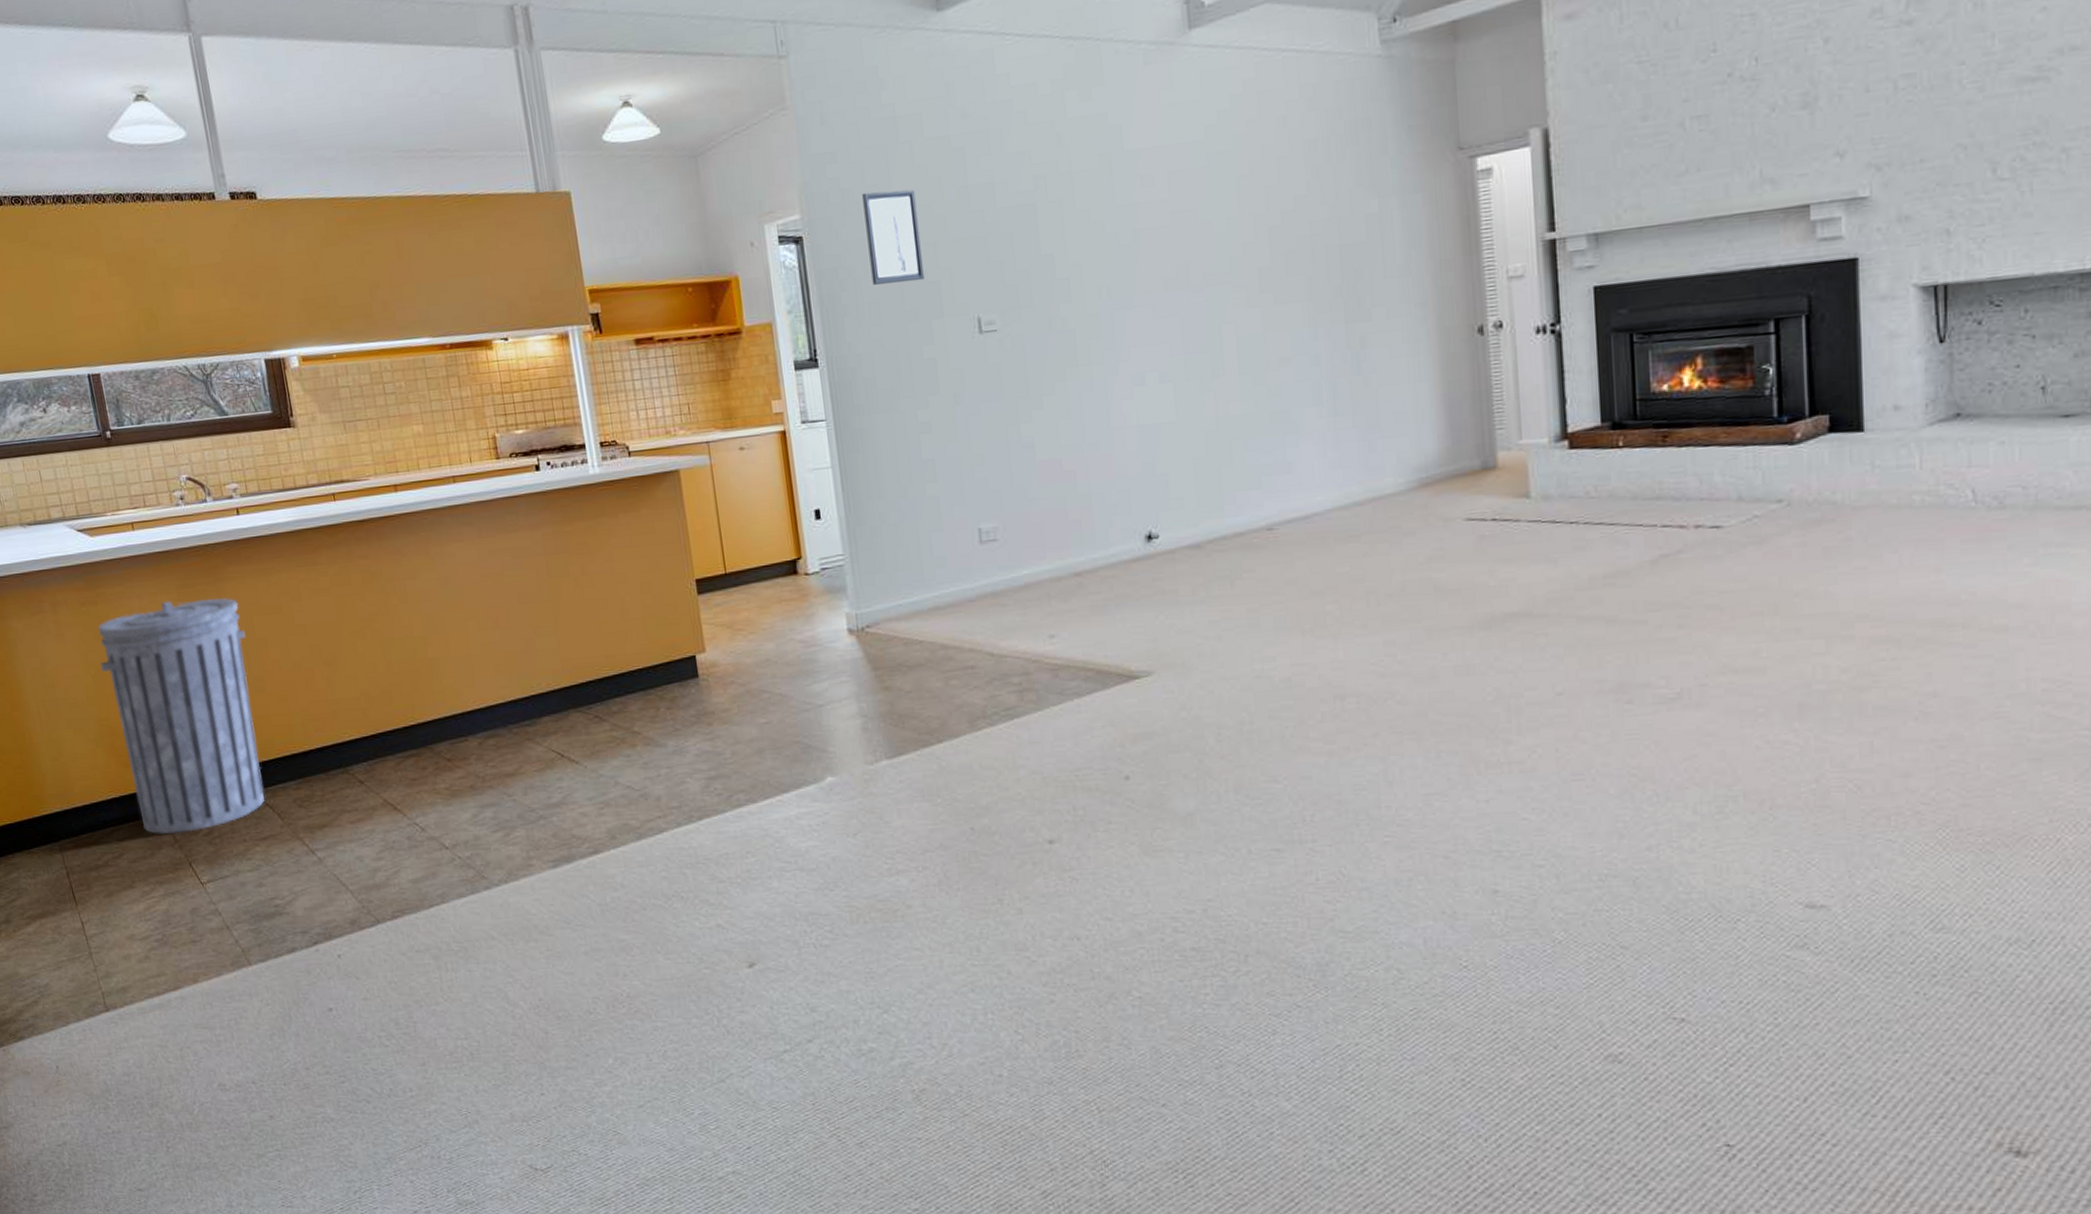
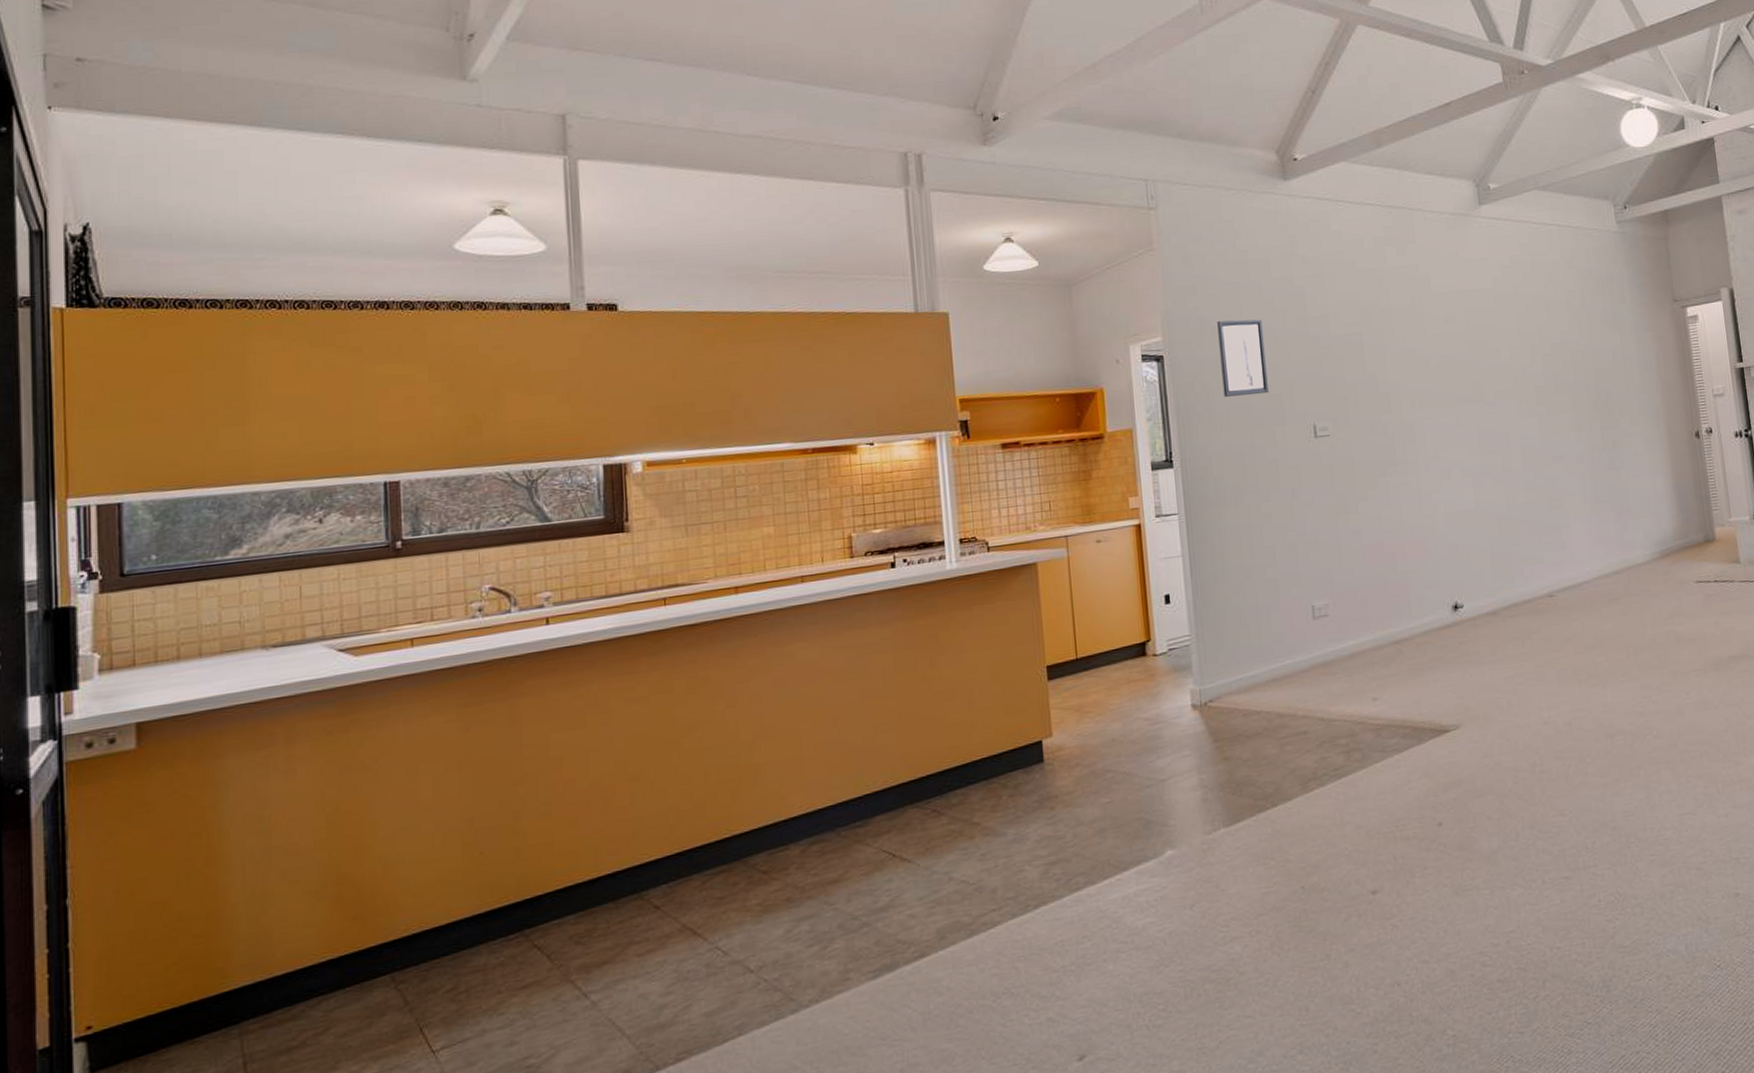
trash can: present [98,597,265,835] -> none [339,714,536,998]

